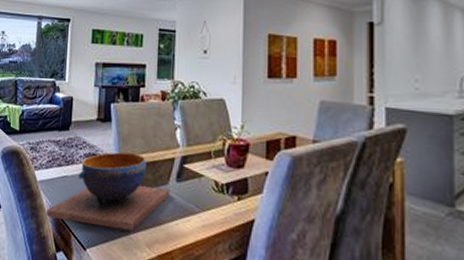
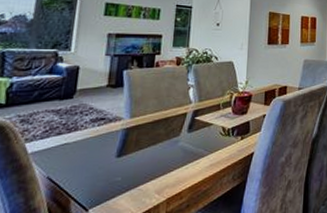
decorative bowl: present [47,152,170,231] -> none [39,113,182,188]

